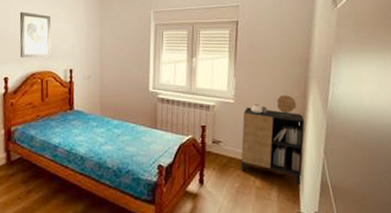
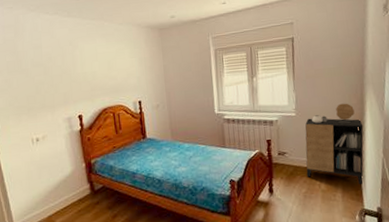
wall art: present [19,11,52,58] -> none [85,51,120,96]

